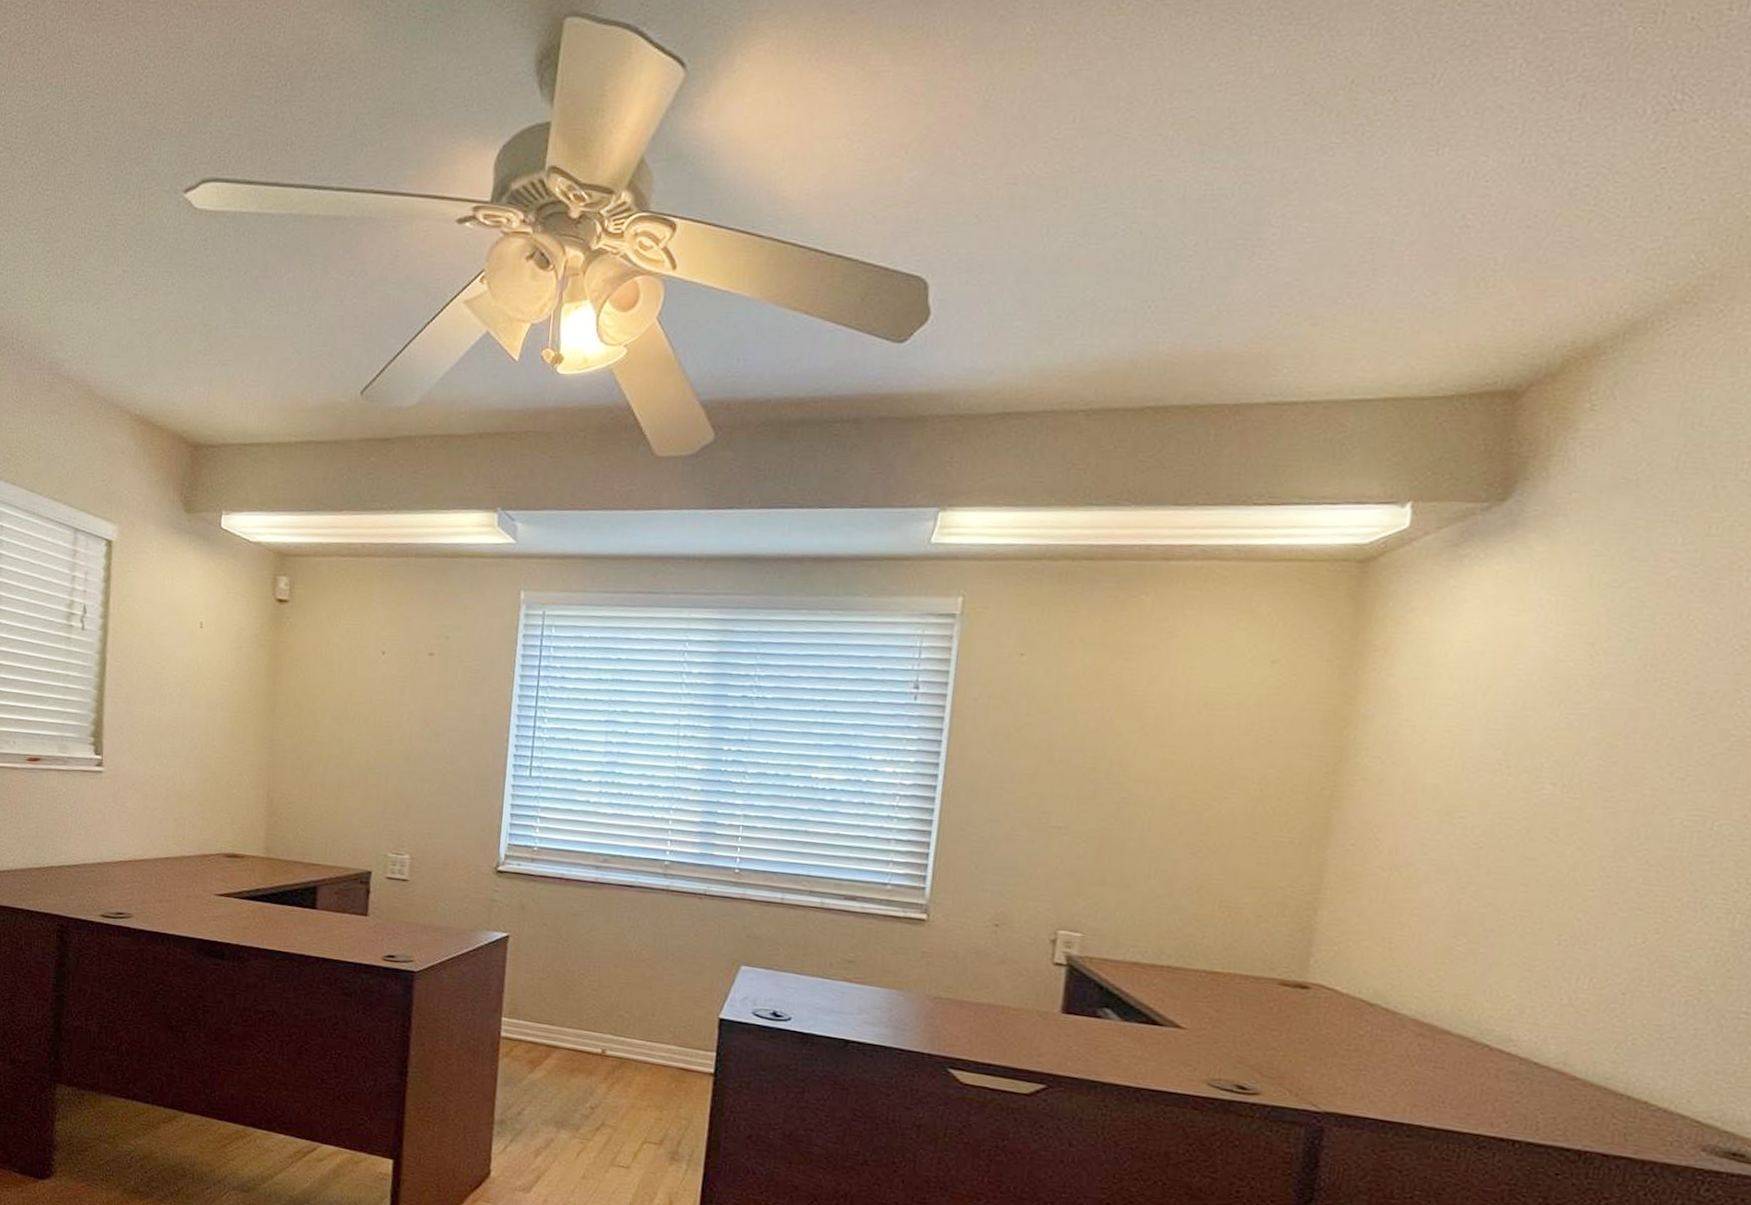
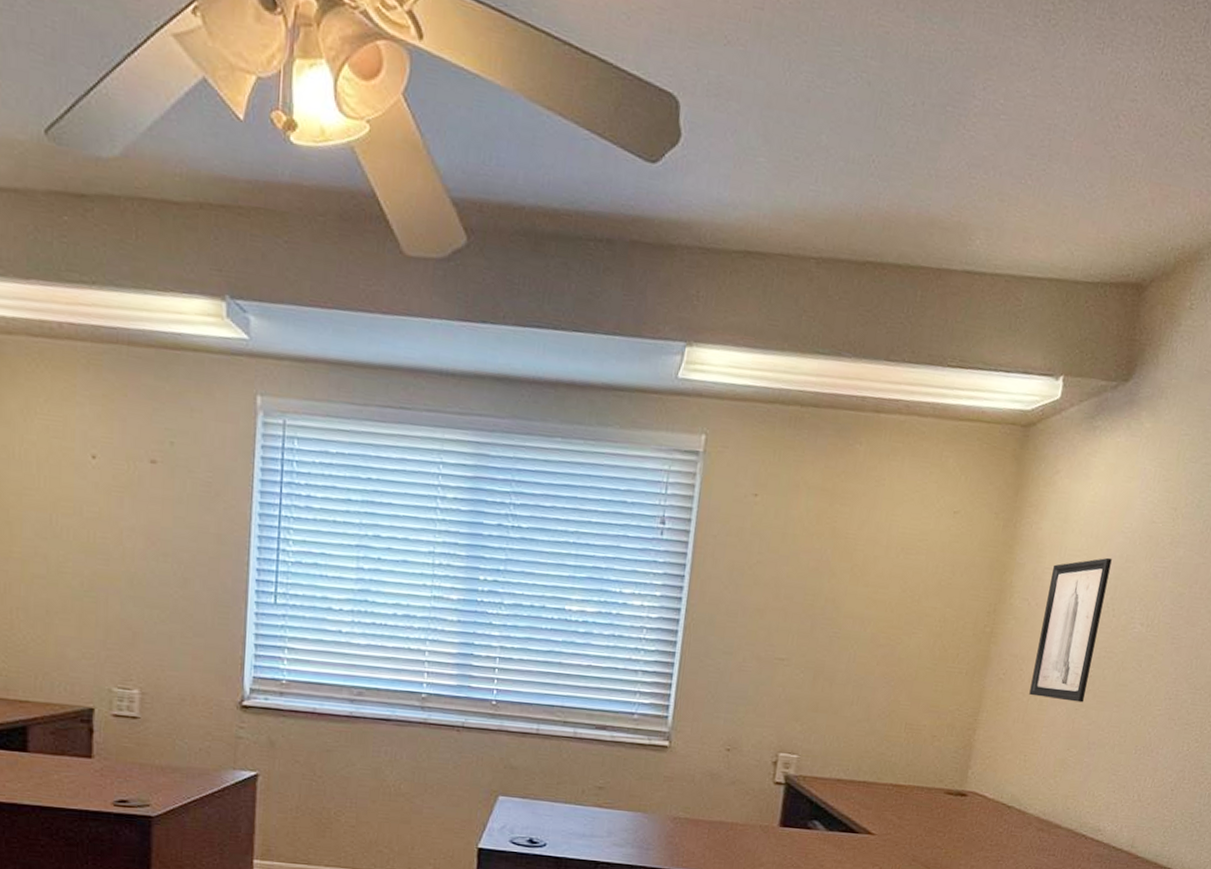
wall art: none [1391,705,1501,880] -> present [1029,557,1112,703]

